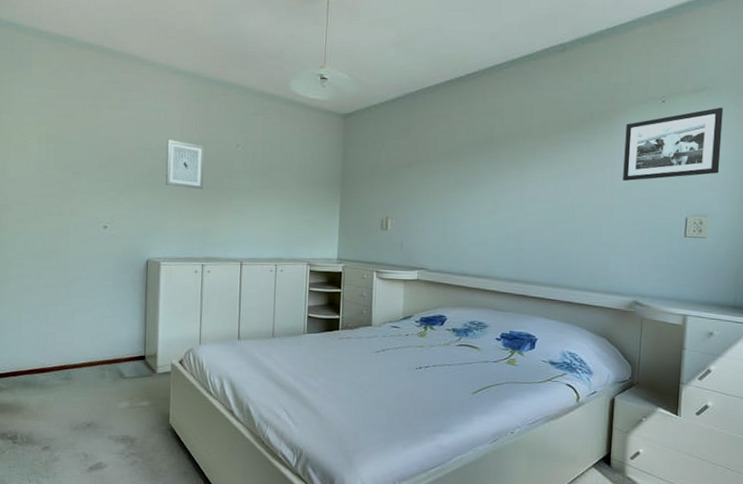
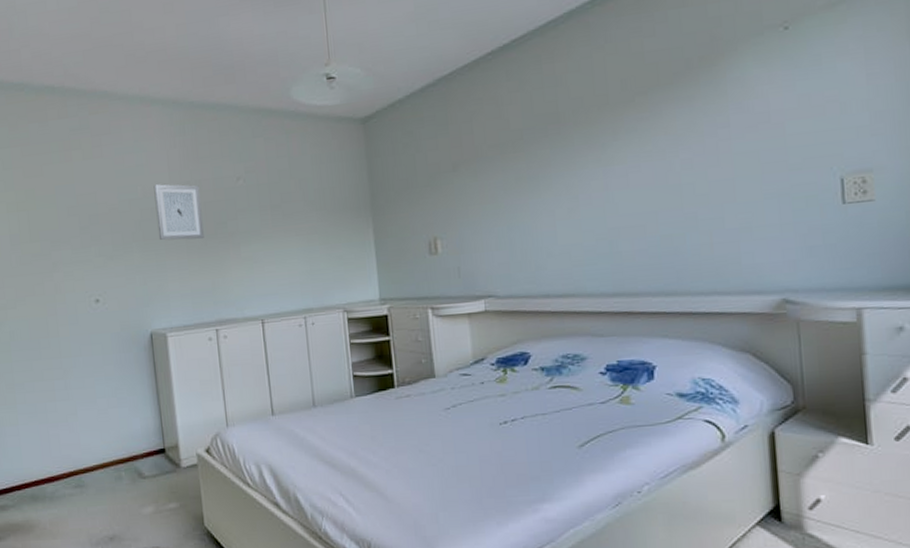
picture frame: present [623,107,724,182] -> none [738,20,881,143]

